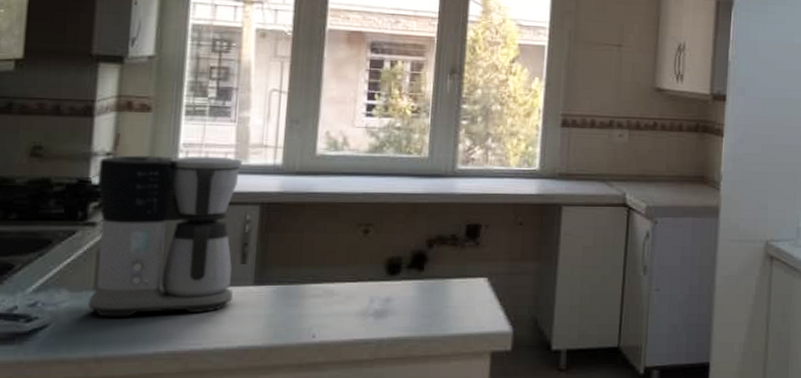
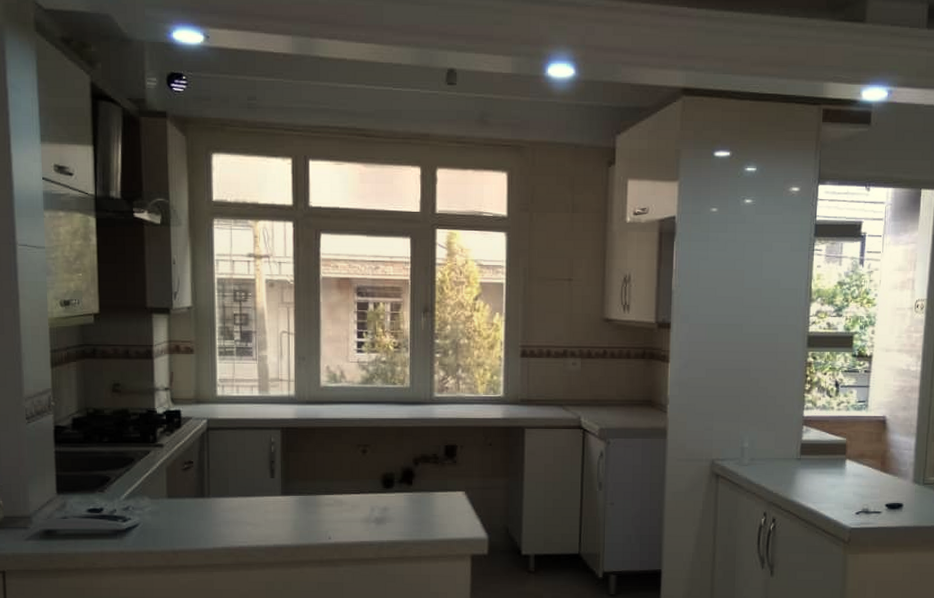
coffee maker: present [88,155,242,317] -> none [161,389,266,519]

